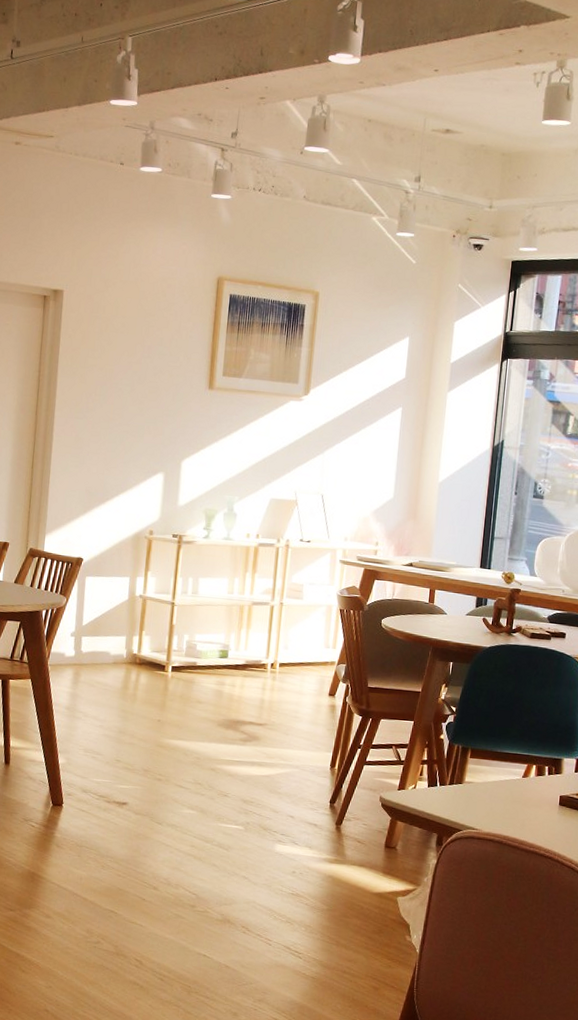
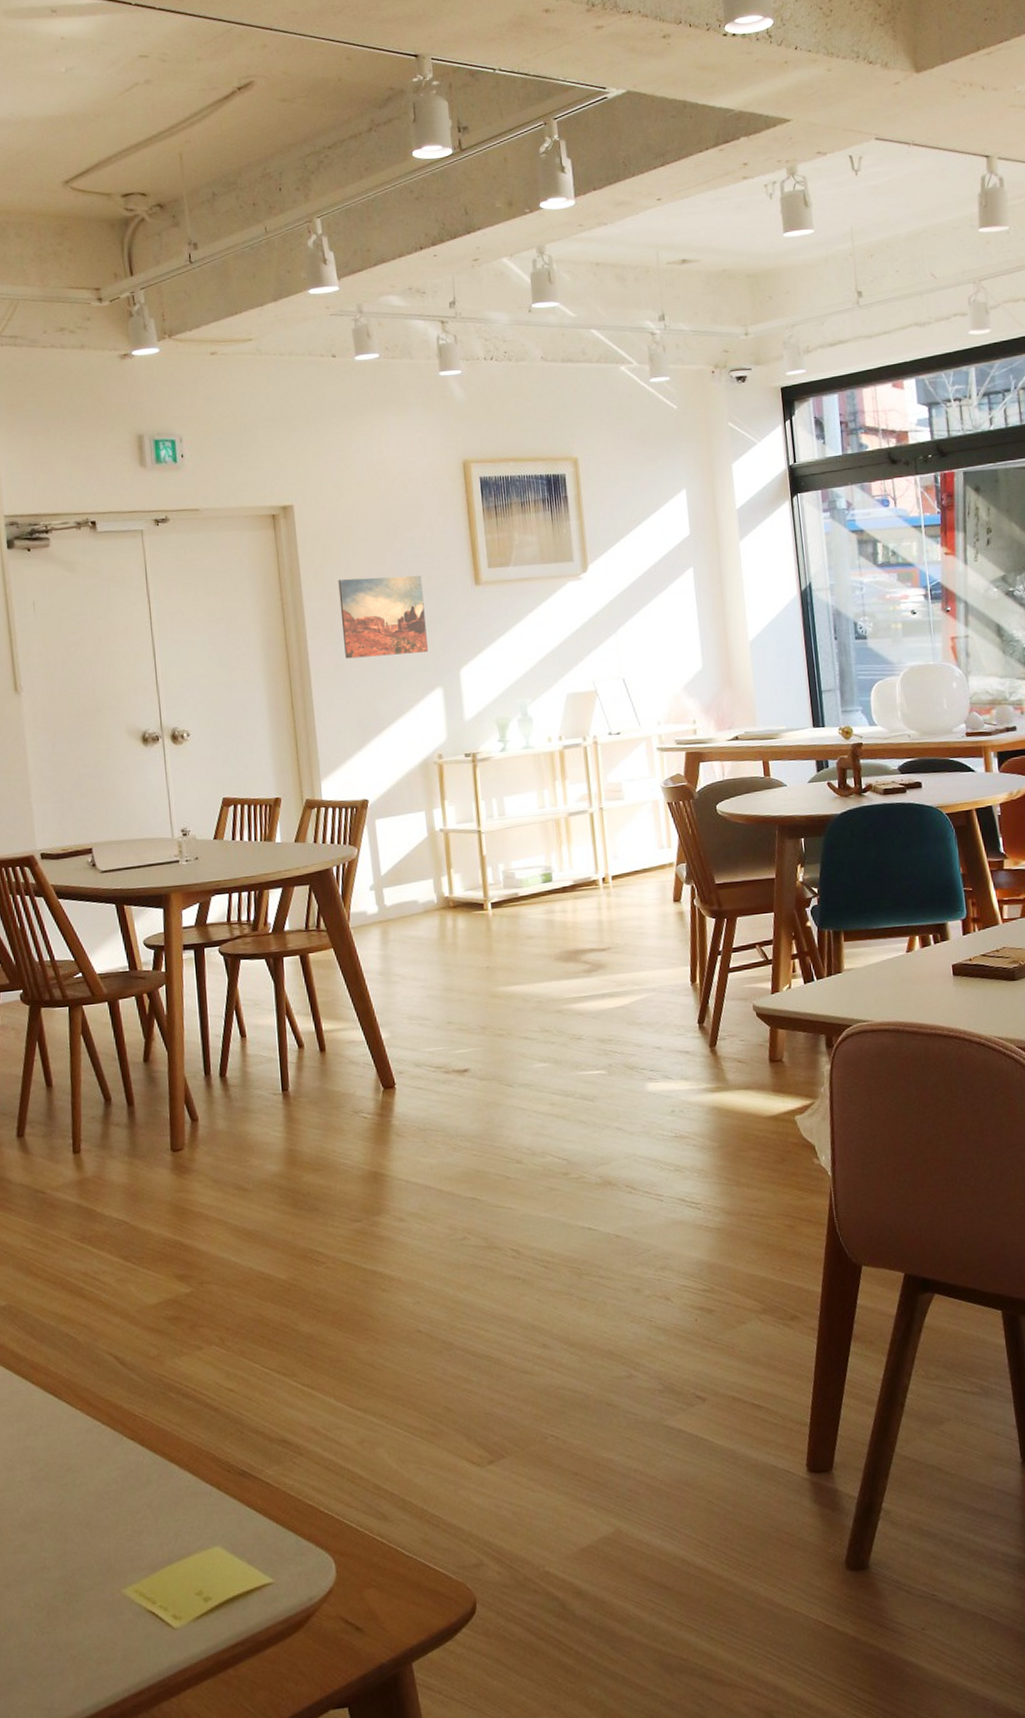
wall art: none [85,362,163,440] -> present [338,576,428,659]

